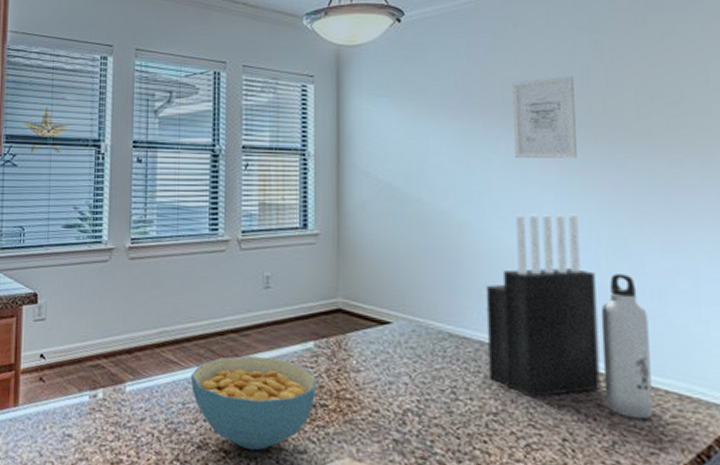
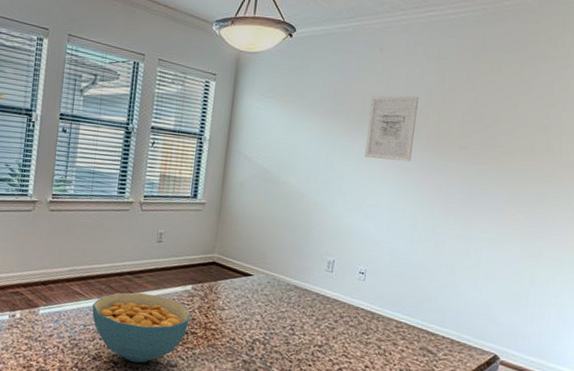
knife block: present [485,214,601,398] -> none [319,200,409,336]
water bottle: present [600,274,653,420] -> none [399,251,440,356]

